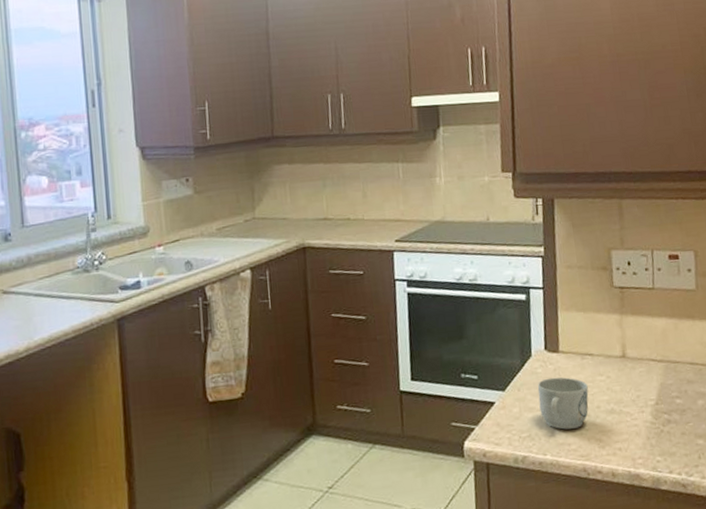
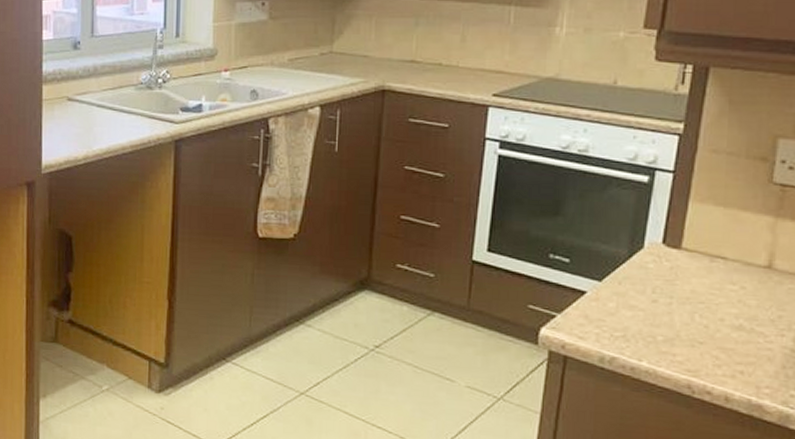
mug: present [537,377,589,430] -> none [643,276,712,339]

